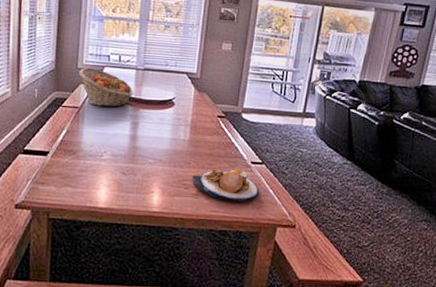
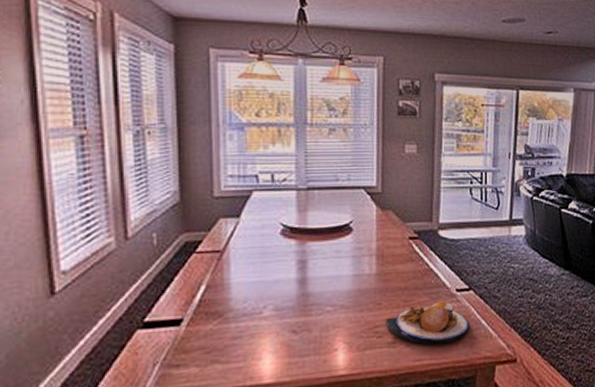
fruit basket: present [79,67,134,107] -> none [217,194,297,246]

